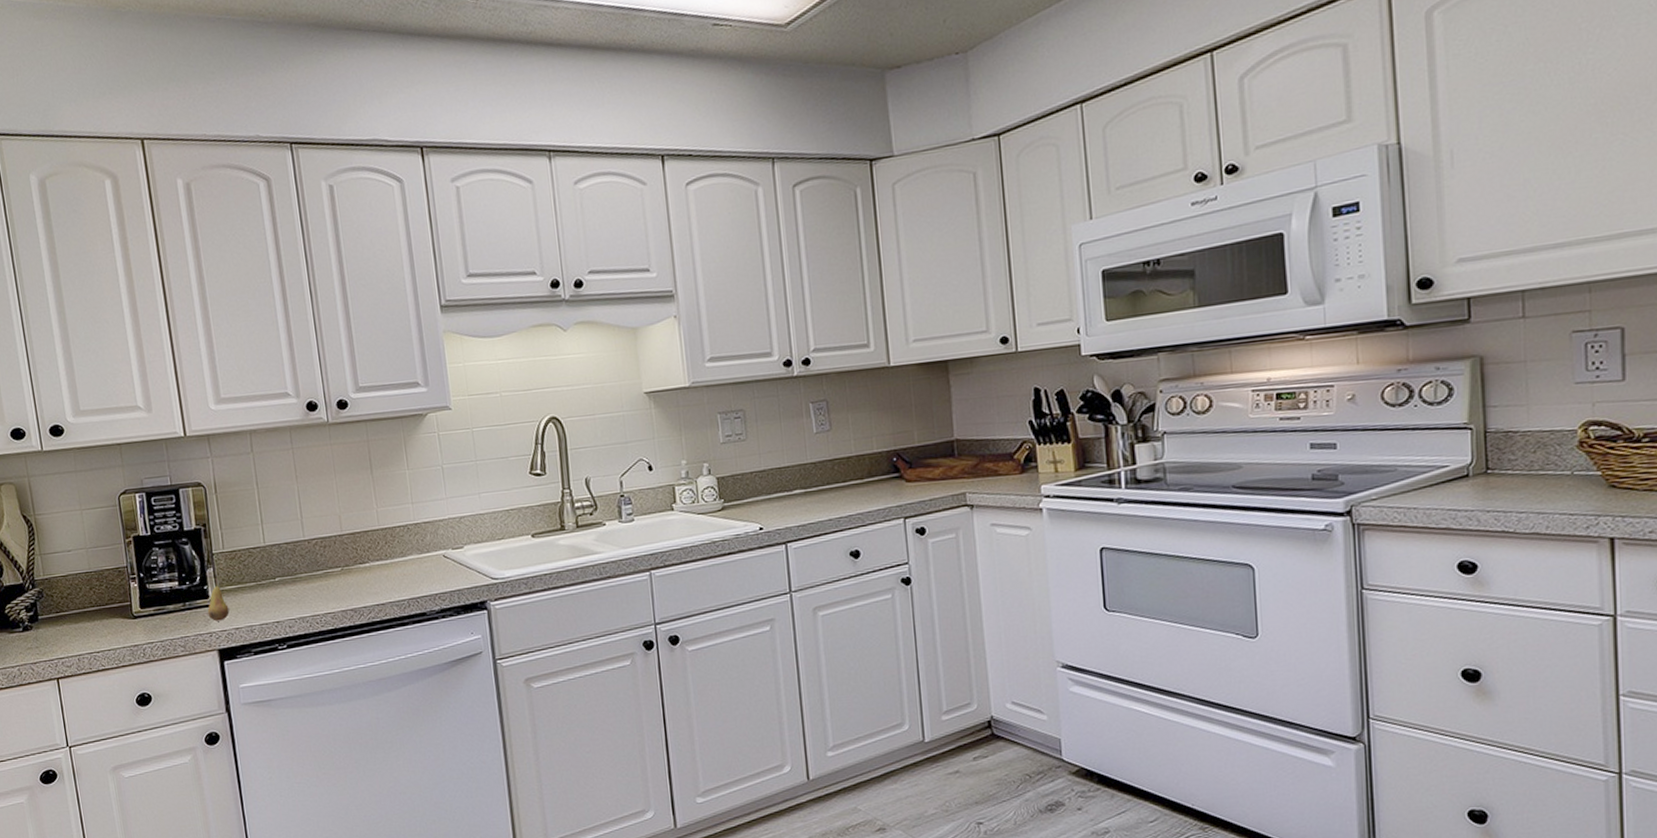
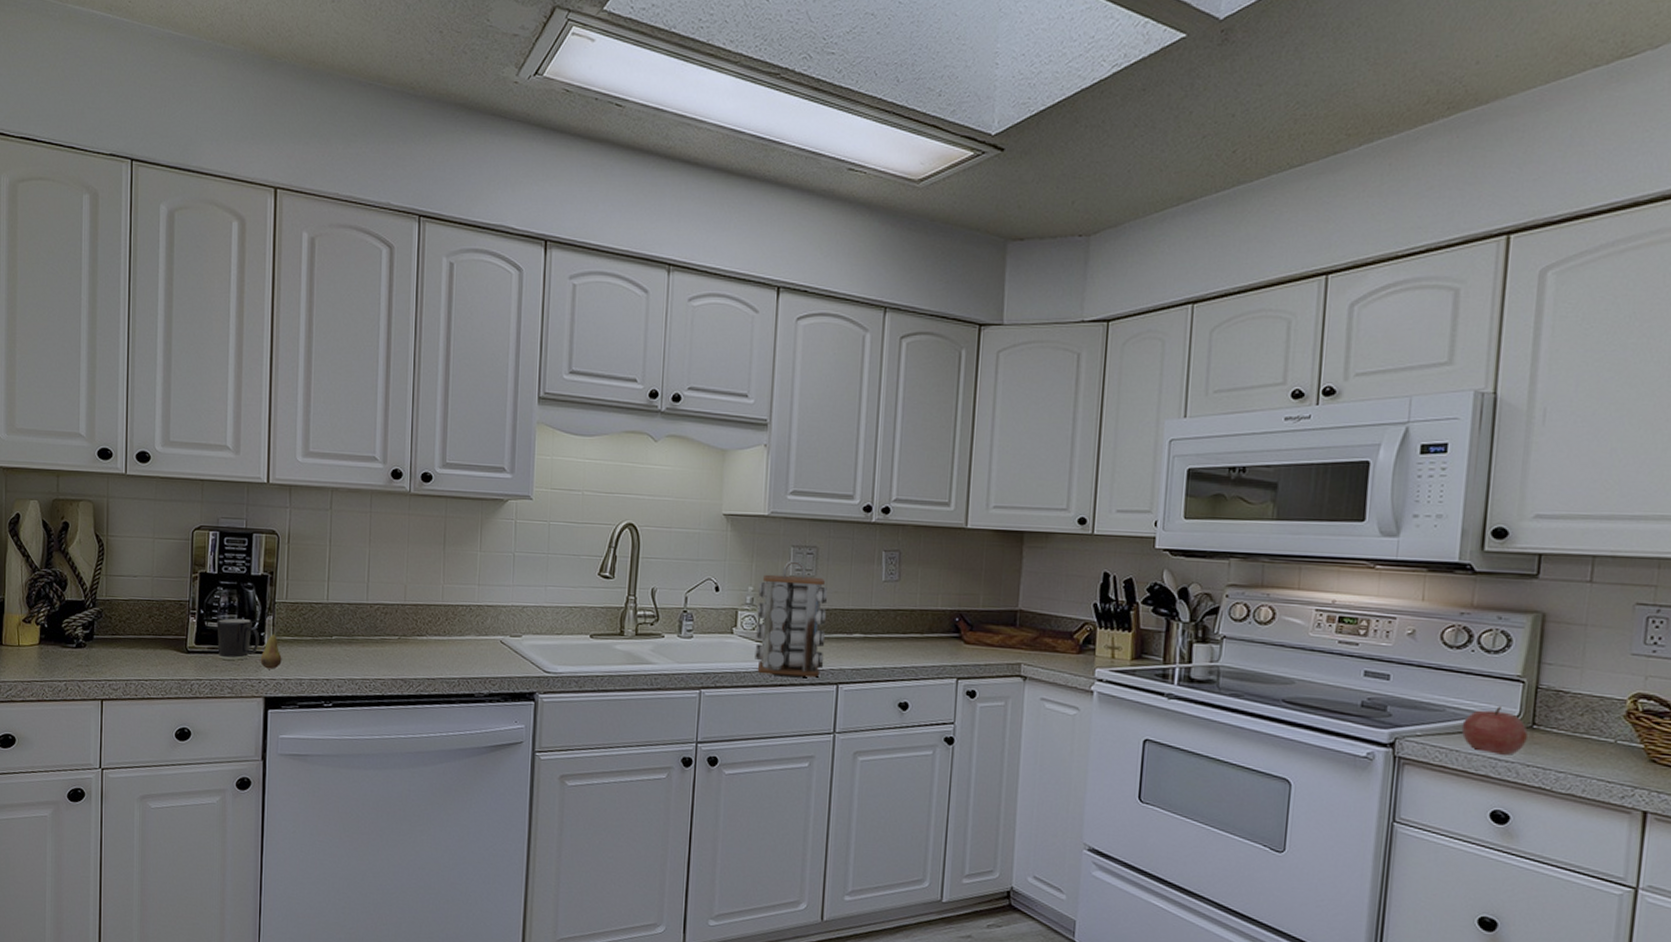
mug: none [158,575,204,619] -> present [216,618,259,660]
spice rack: none [691,426,769,546] -> present [755,560,828,678]
fruit: none [1415,457,1483,506] -> present [1461,706,1528,757]

